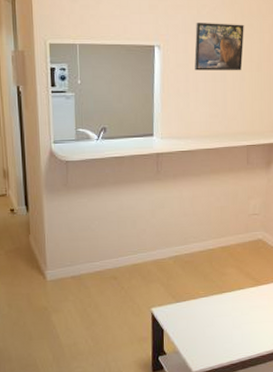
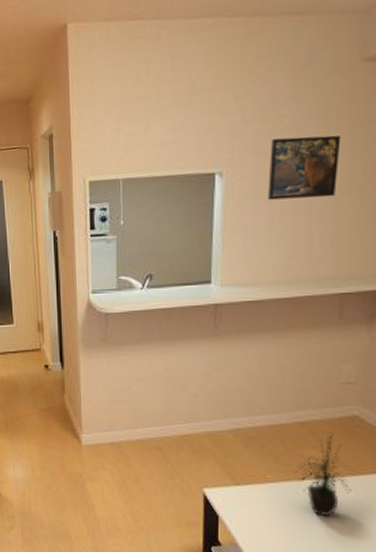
potted plant: none [220,252,259,320] -> present [295,431,351,517]

